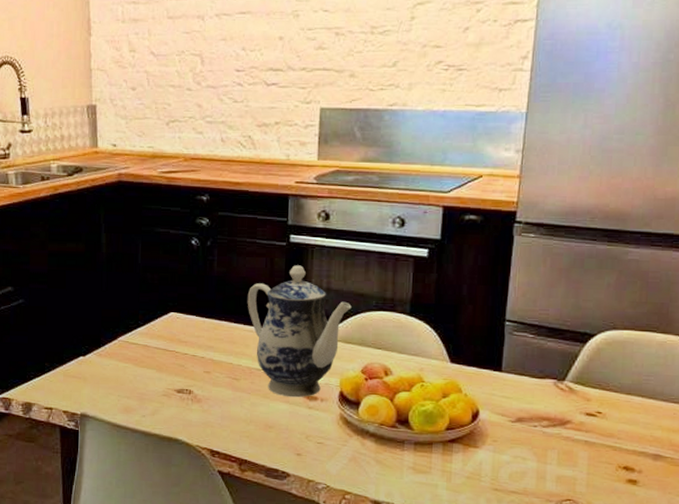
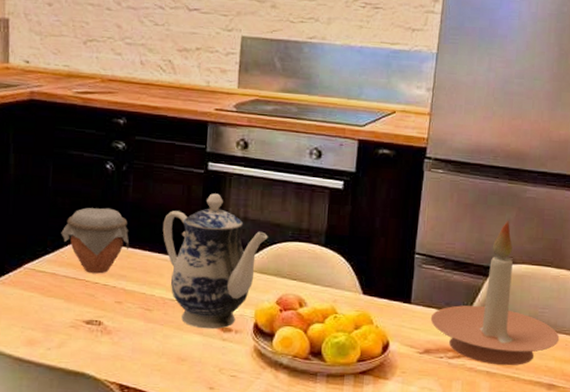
jar: none [151,282,216,345] -> present [61,208,130,274]
candle holder: none [523,284,667,436] -> present [430,220,560,366]

